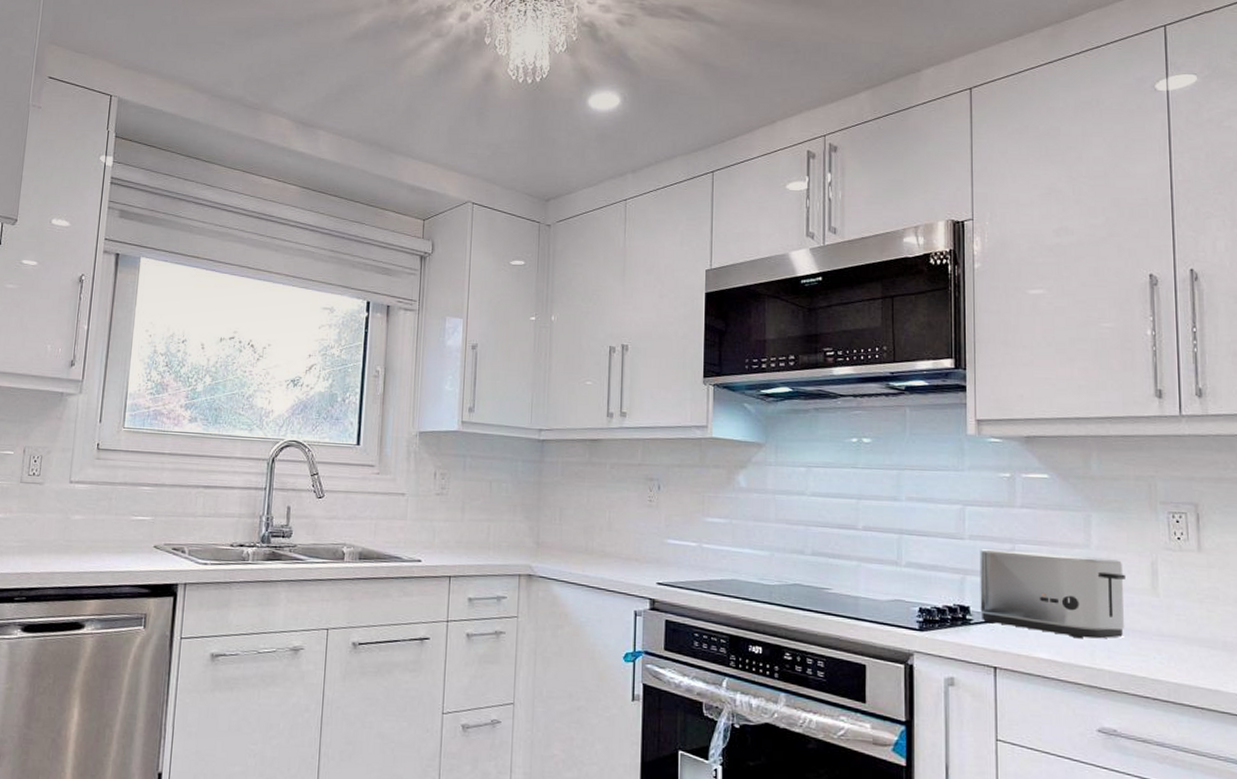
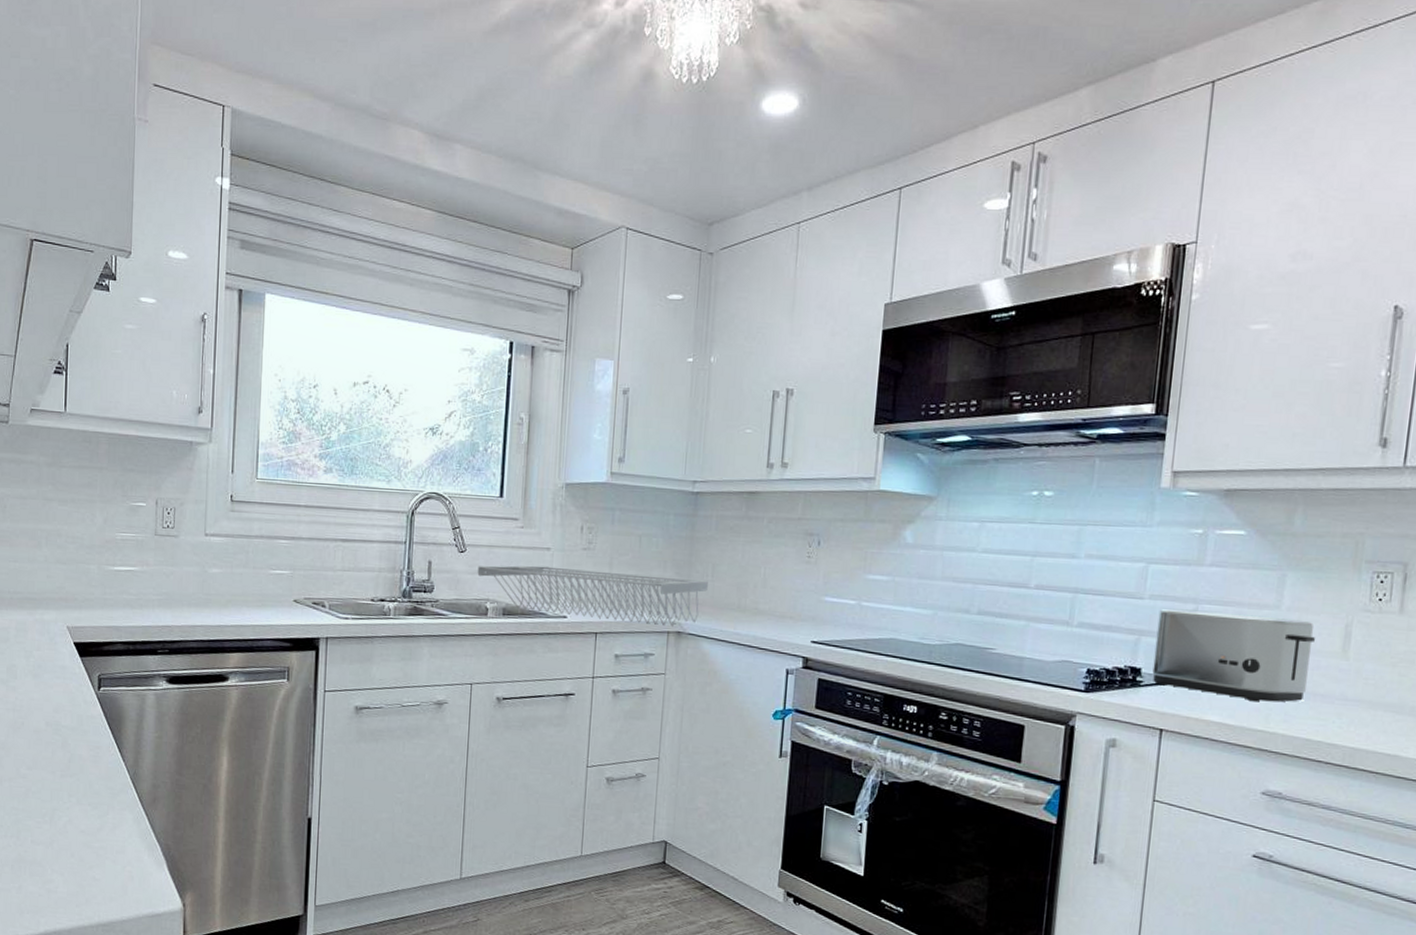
dish rack: none [334,510,556,570] -> present [477,565,708,627]

